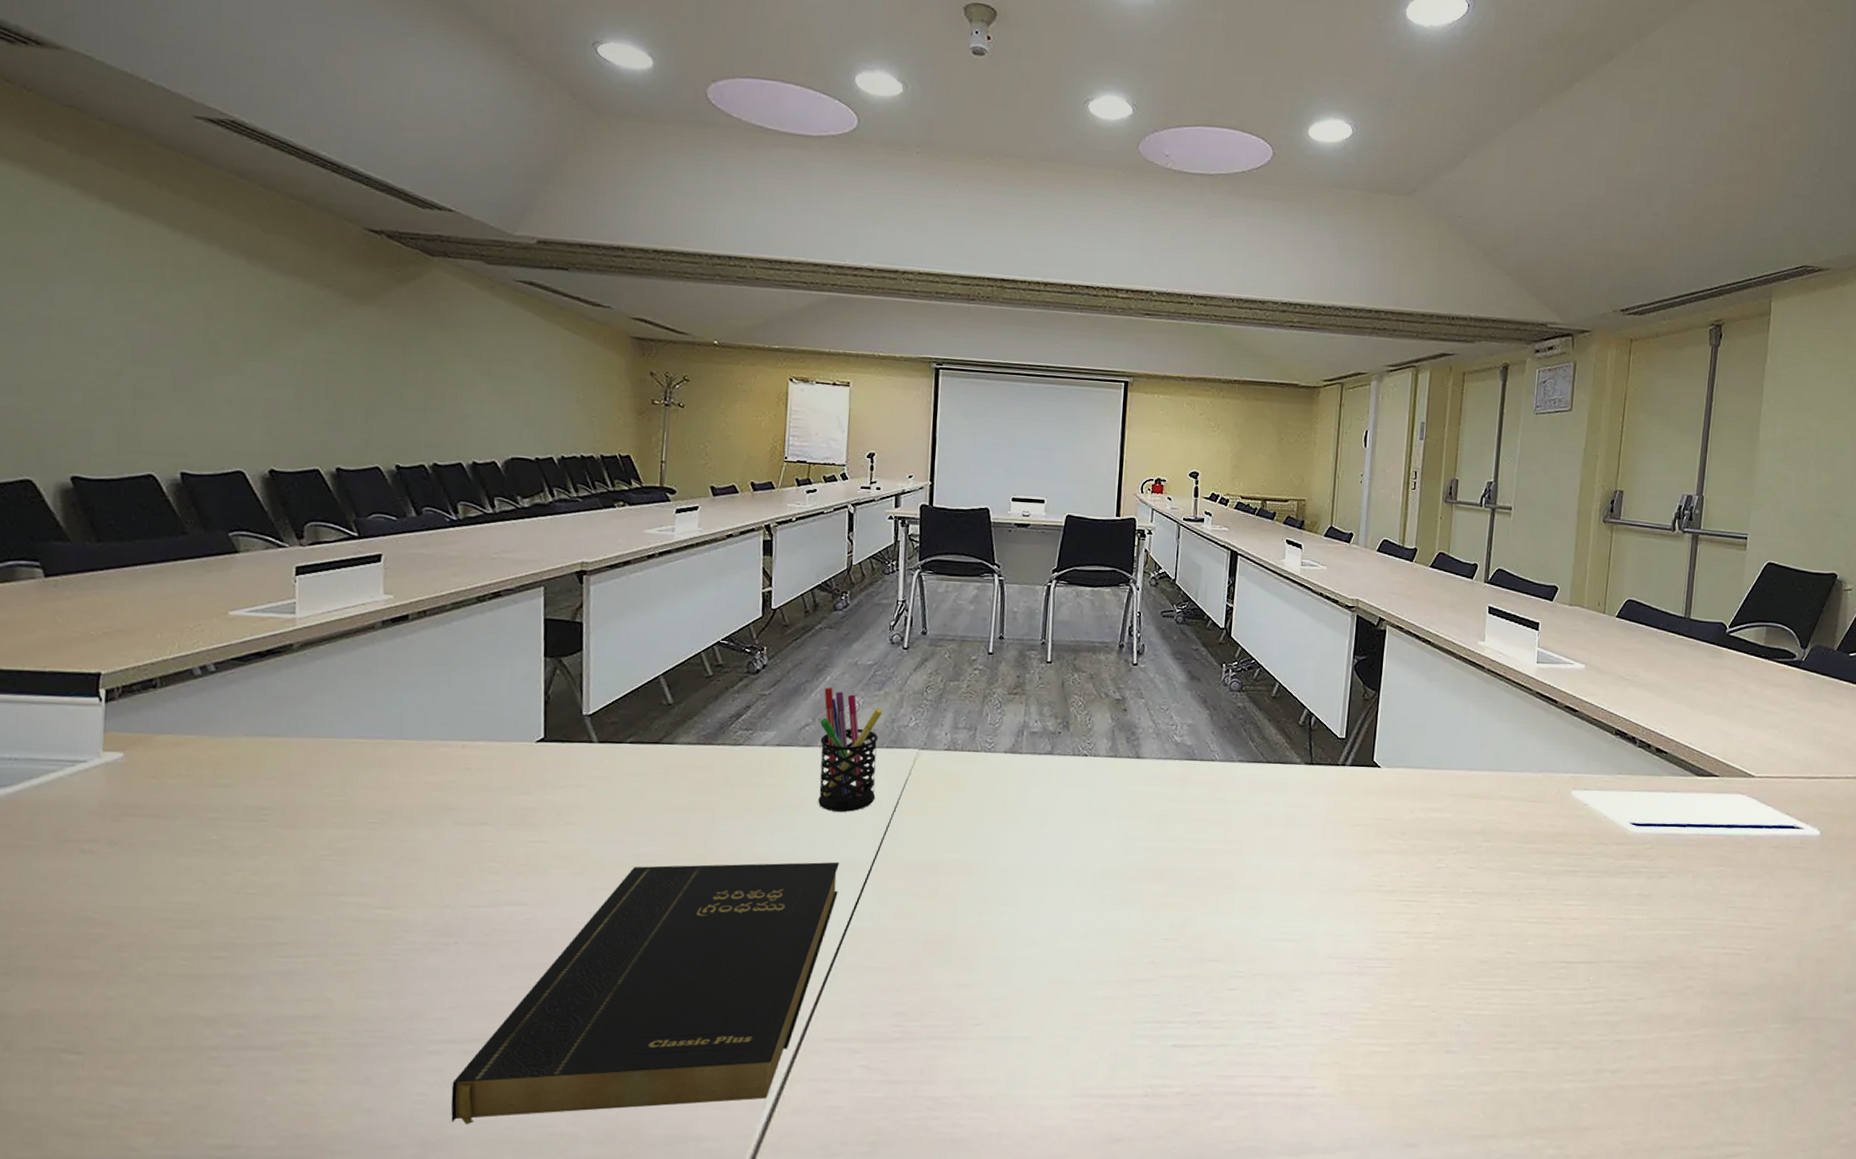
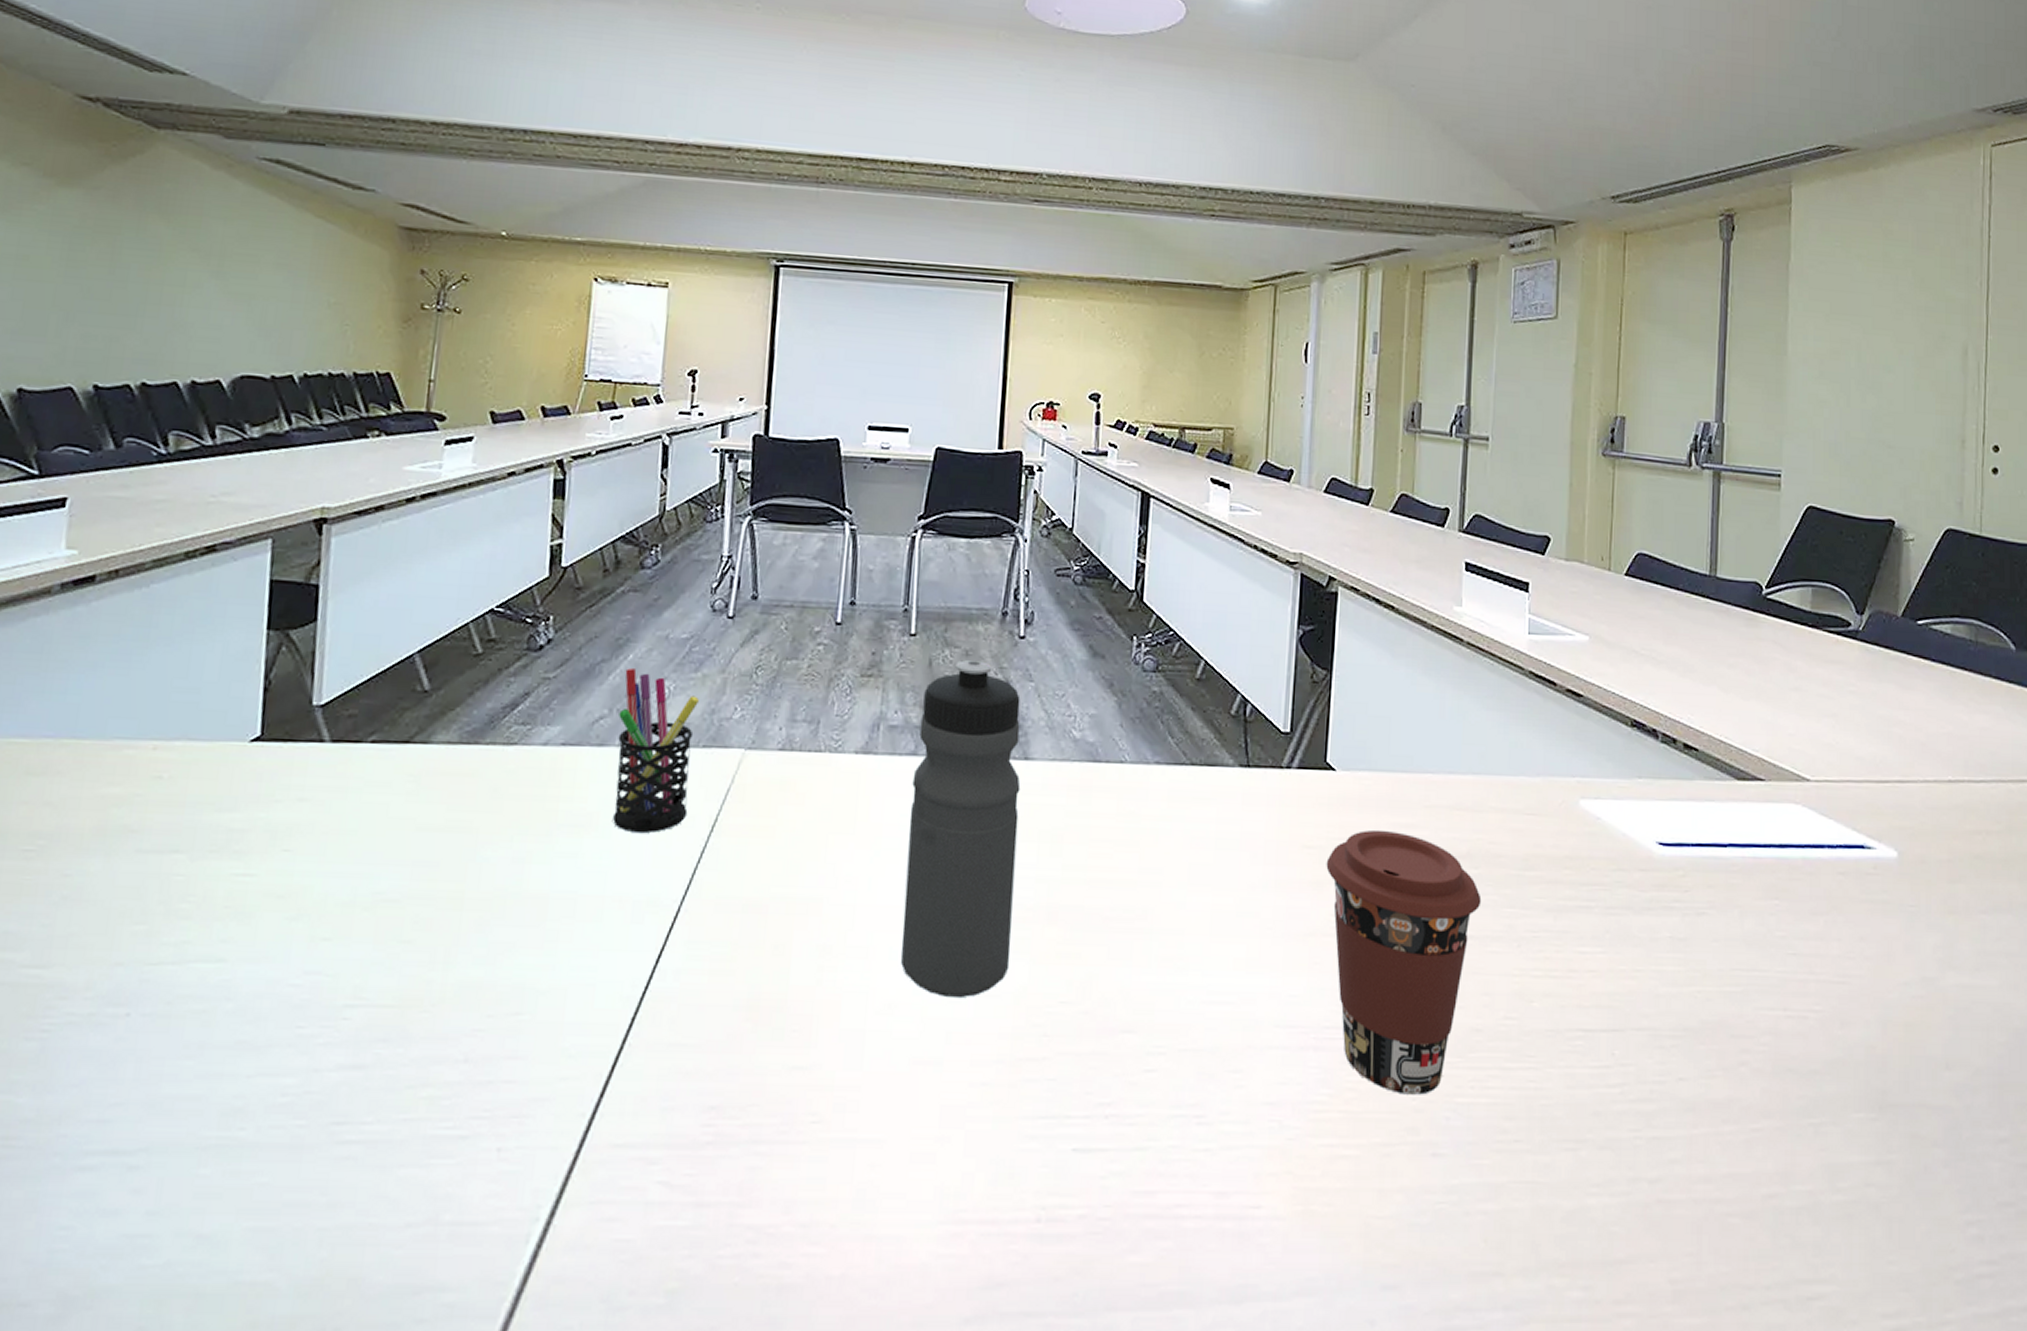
book: present [451,862,839,1125] -> none [103,900,638,1272]
water bottle: none [1041,682,1134,935] -> present [900,660,1021,997]
coffee cup: none [1371,812,1492,1008] -> present [1326,829,1482,1095]

